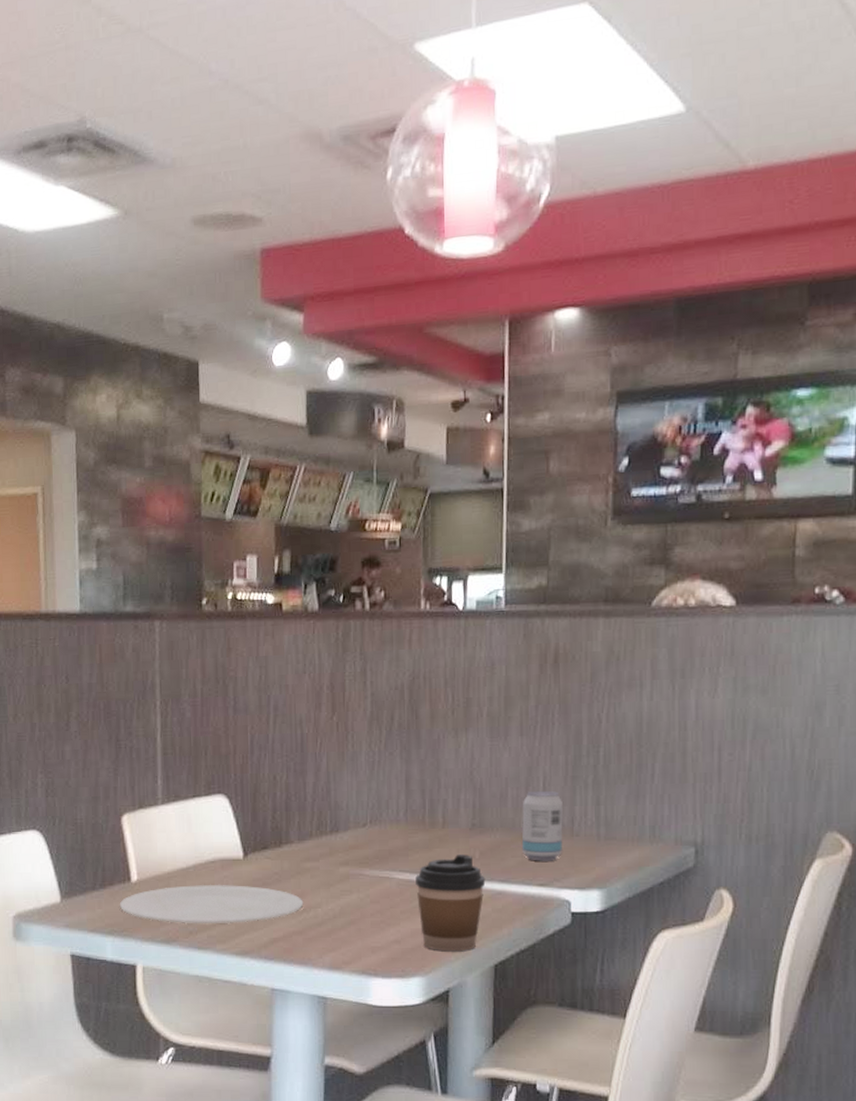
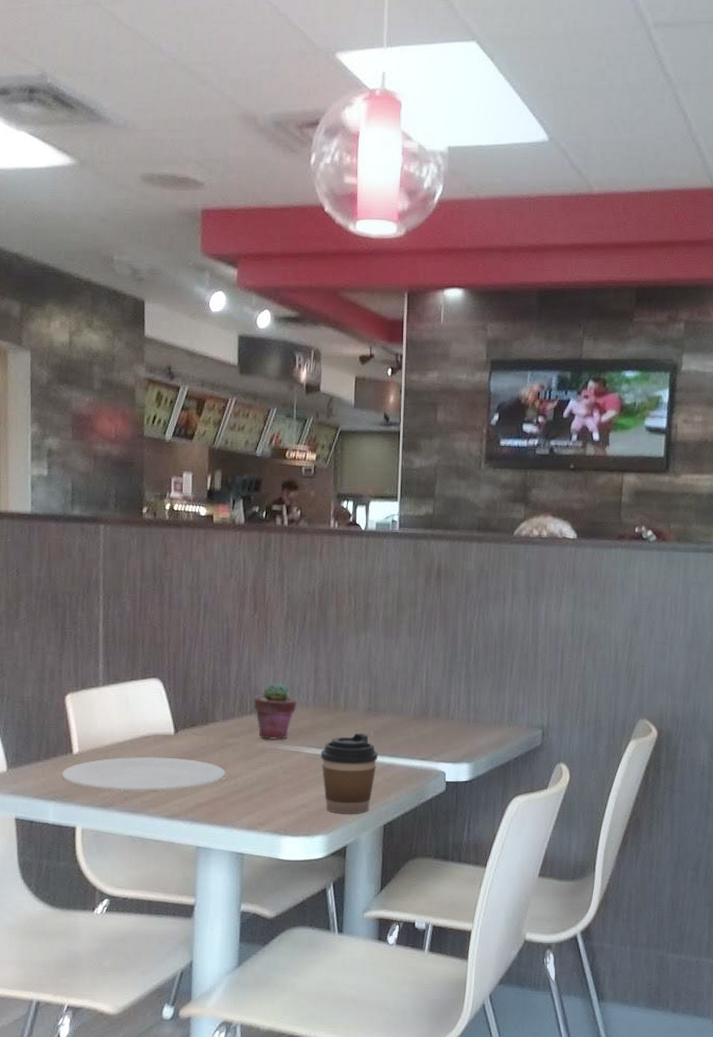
potted succulent: none [334,795,385,863] -> present [254,682,297,740]
beverage can: present [521,790,564,861] -> none [408,681,442,740]

